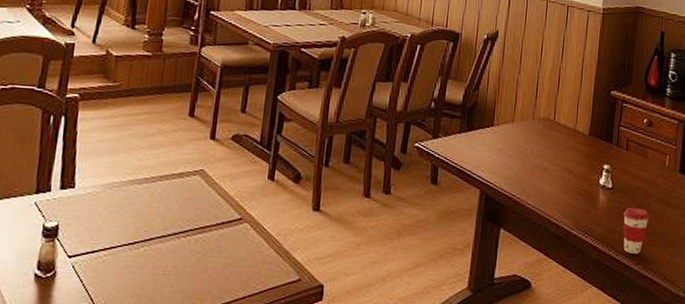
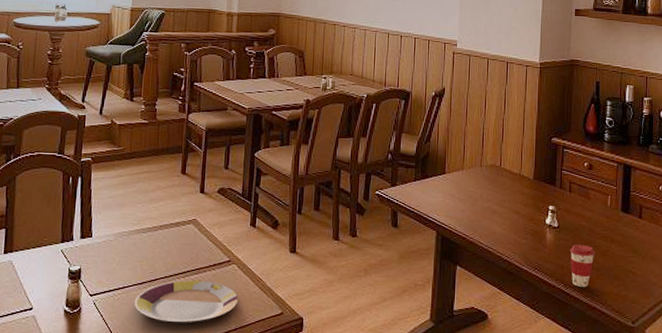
plate: none [122,240,249,292] -> present [134,280,239,325]

